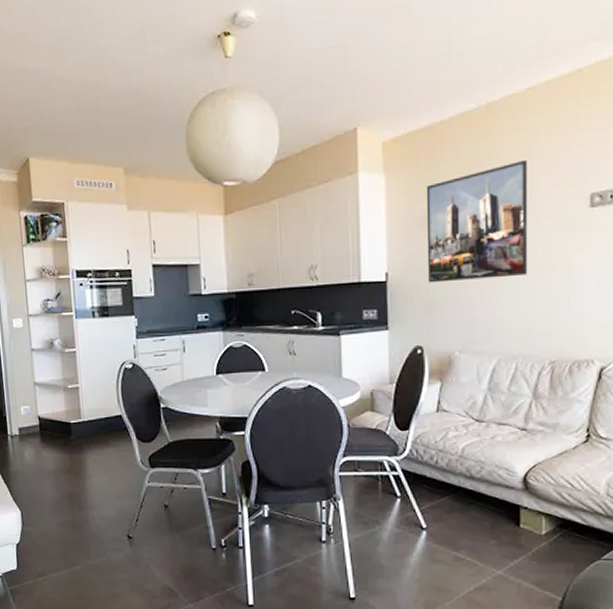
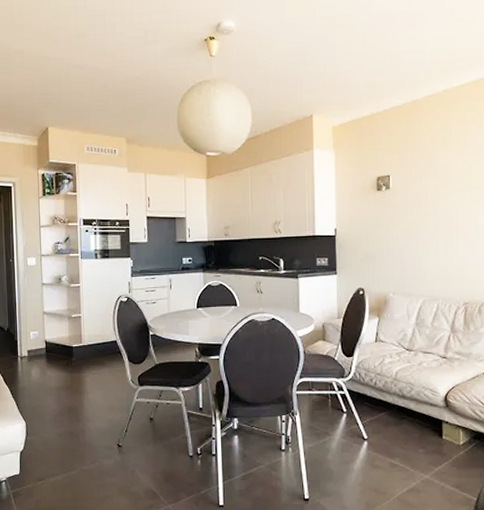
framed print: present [426,159,528,283] -> none [366,144,446,238]

